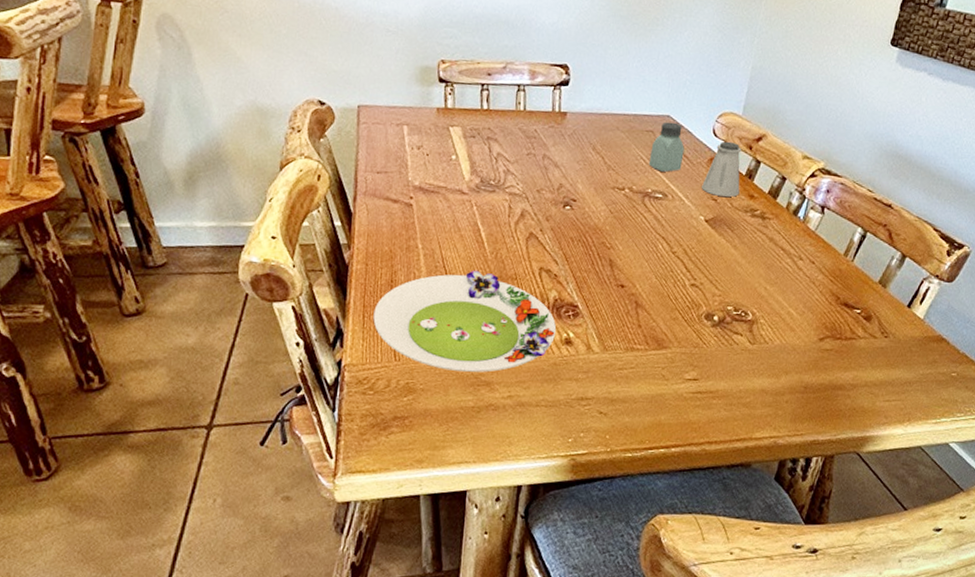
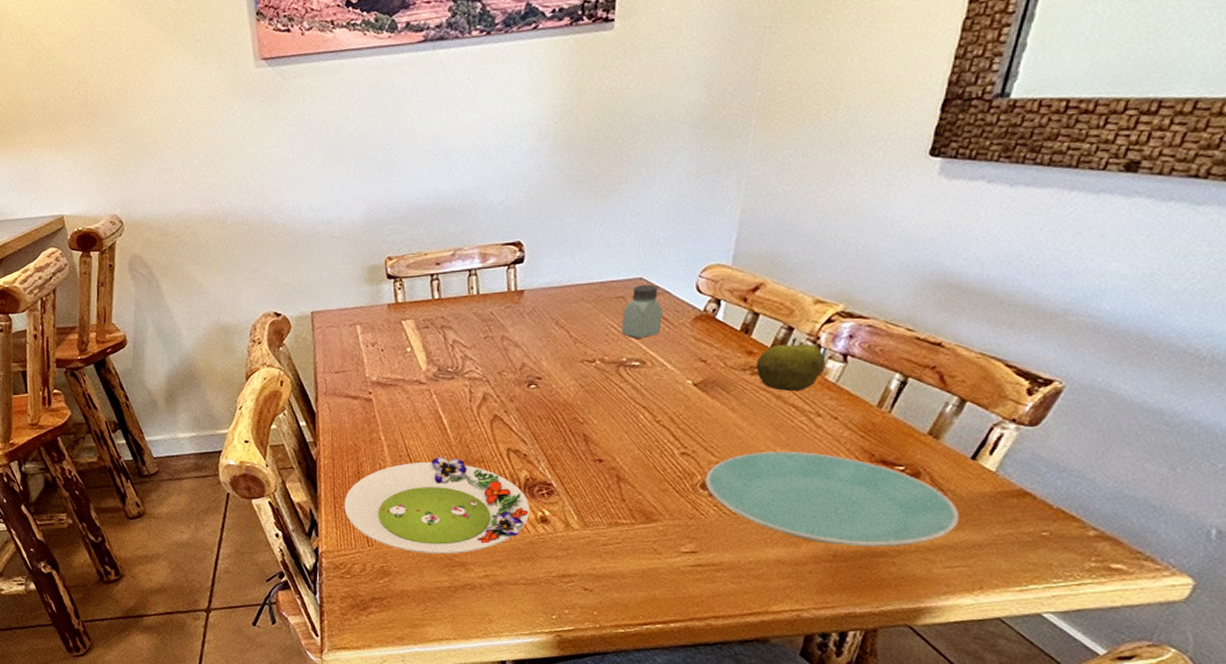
saltshaker: present [702,141,742,197] -> none [687,296,735,356]
plate: none [709,288,897,381] -> present [705,451,960,547]
apple: none [755,187,809,235] -> present [756,337,826,391]

